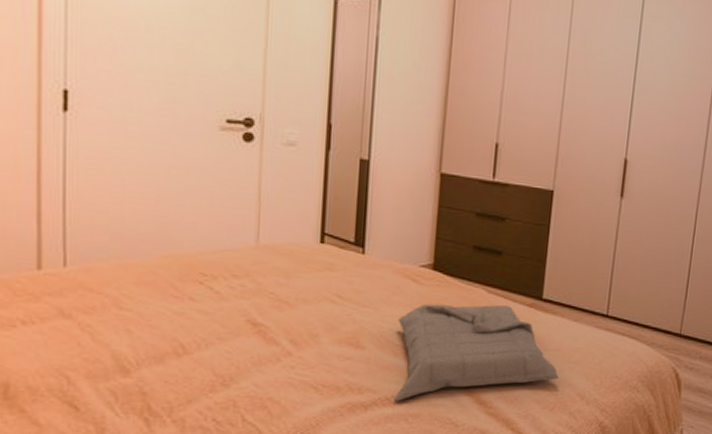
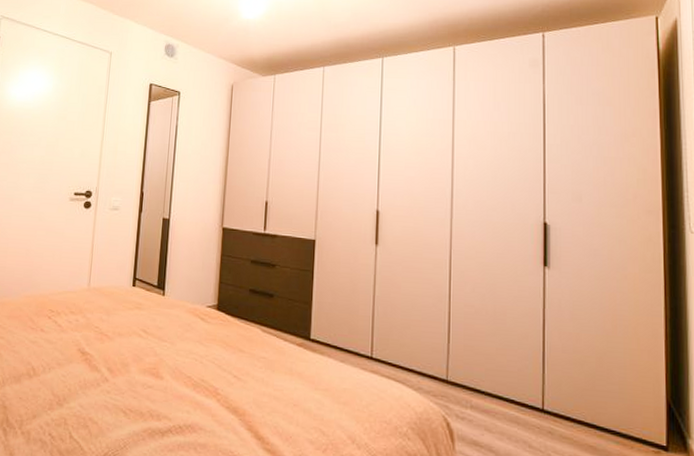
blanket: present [394,303,559,402] -> none [185,340,329,431]

